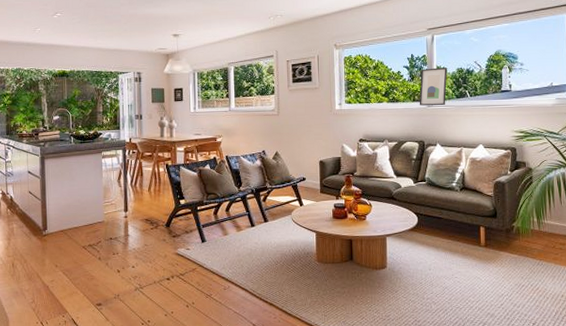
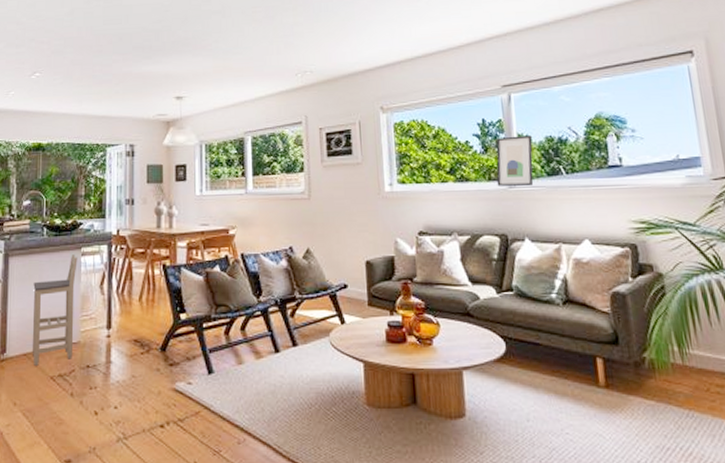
bar stool: none [65,157,99,239] -> present [33,254,78,366]

